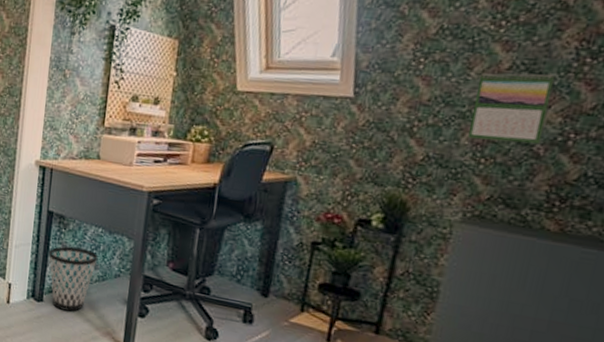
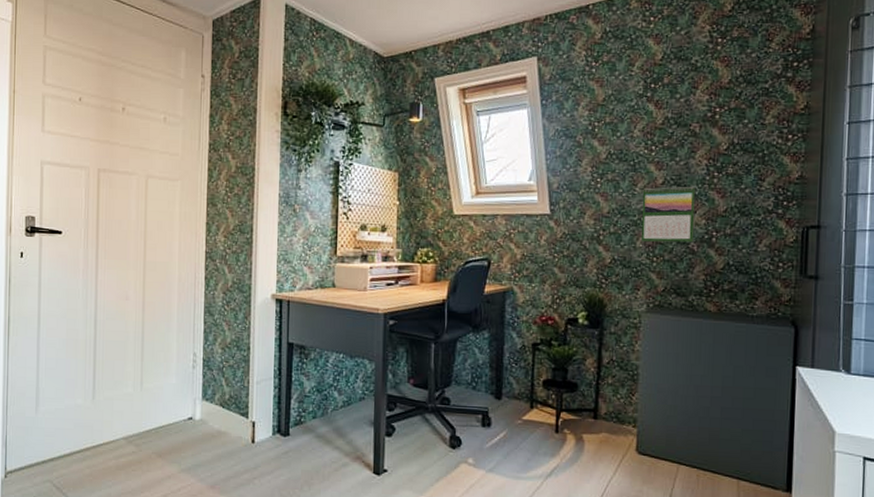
wastebasket: present [48,246,98,312] -> none [291,375,342,441]

